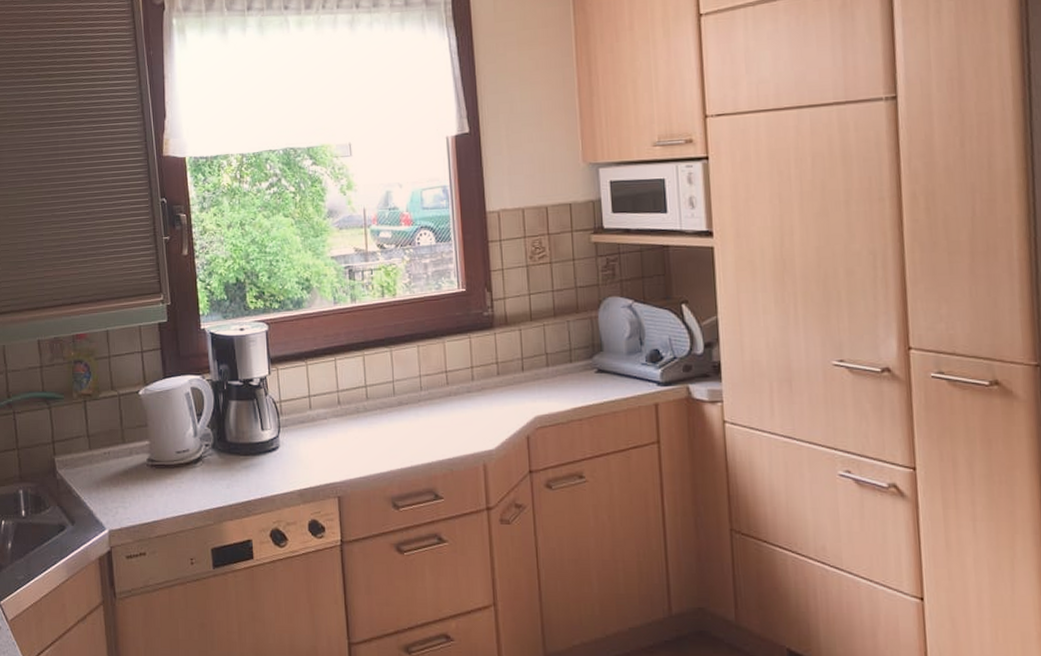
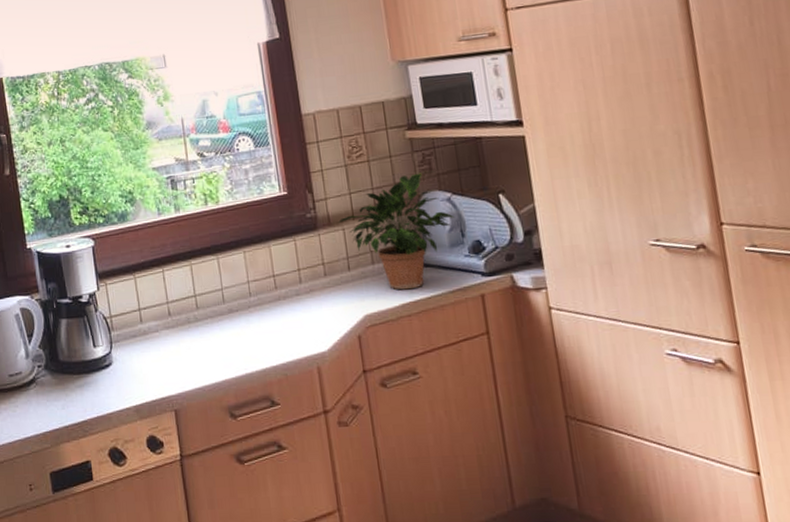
potted plant: none [516,278,635,394] -> present [338,173,455,290]

